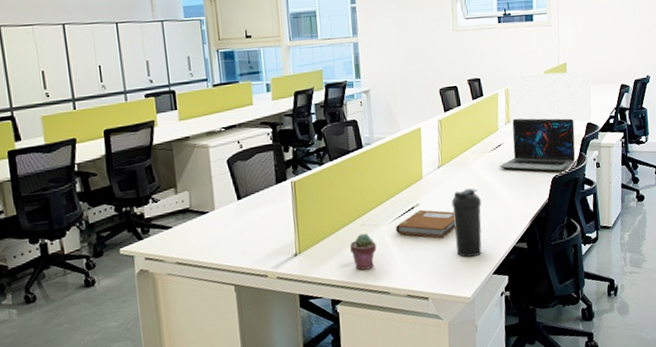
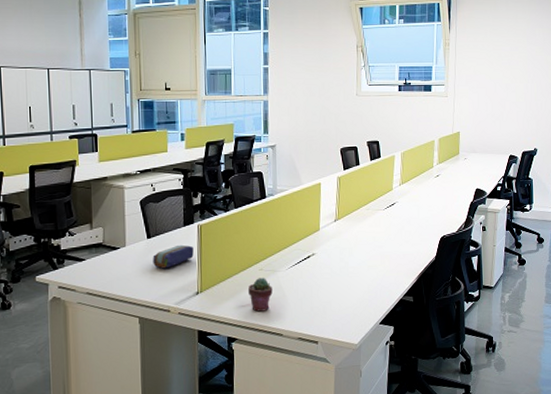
pencil case: none [245,204,289,232] -> present [153,244,194,269]
notebook: present [395,209,456,238] -> none [291,259,348,287]
water bottle: present [451,188,482,257] -> none [345,242,373,306]
laptop: present [499,118,576,172] -> none [392,180,464,232]
monitor: present [507,71,592,123] -> none [403,140,482,188]

